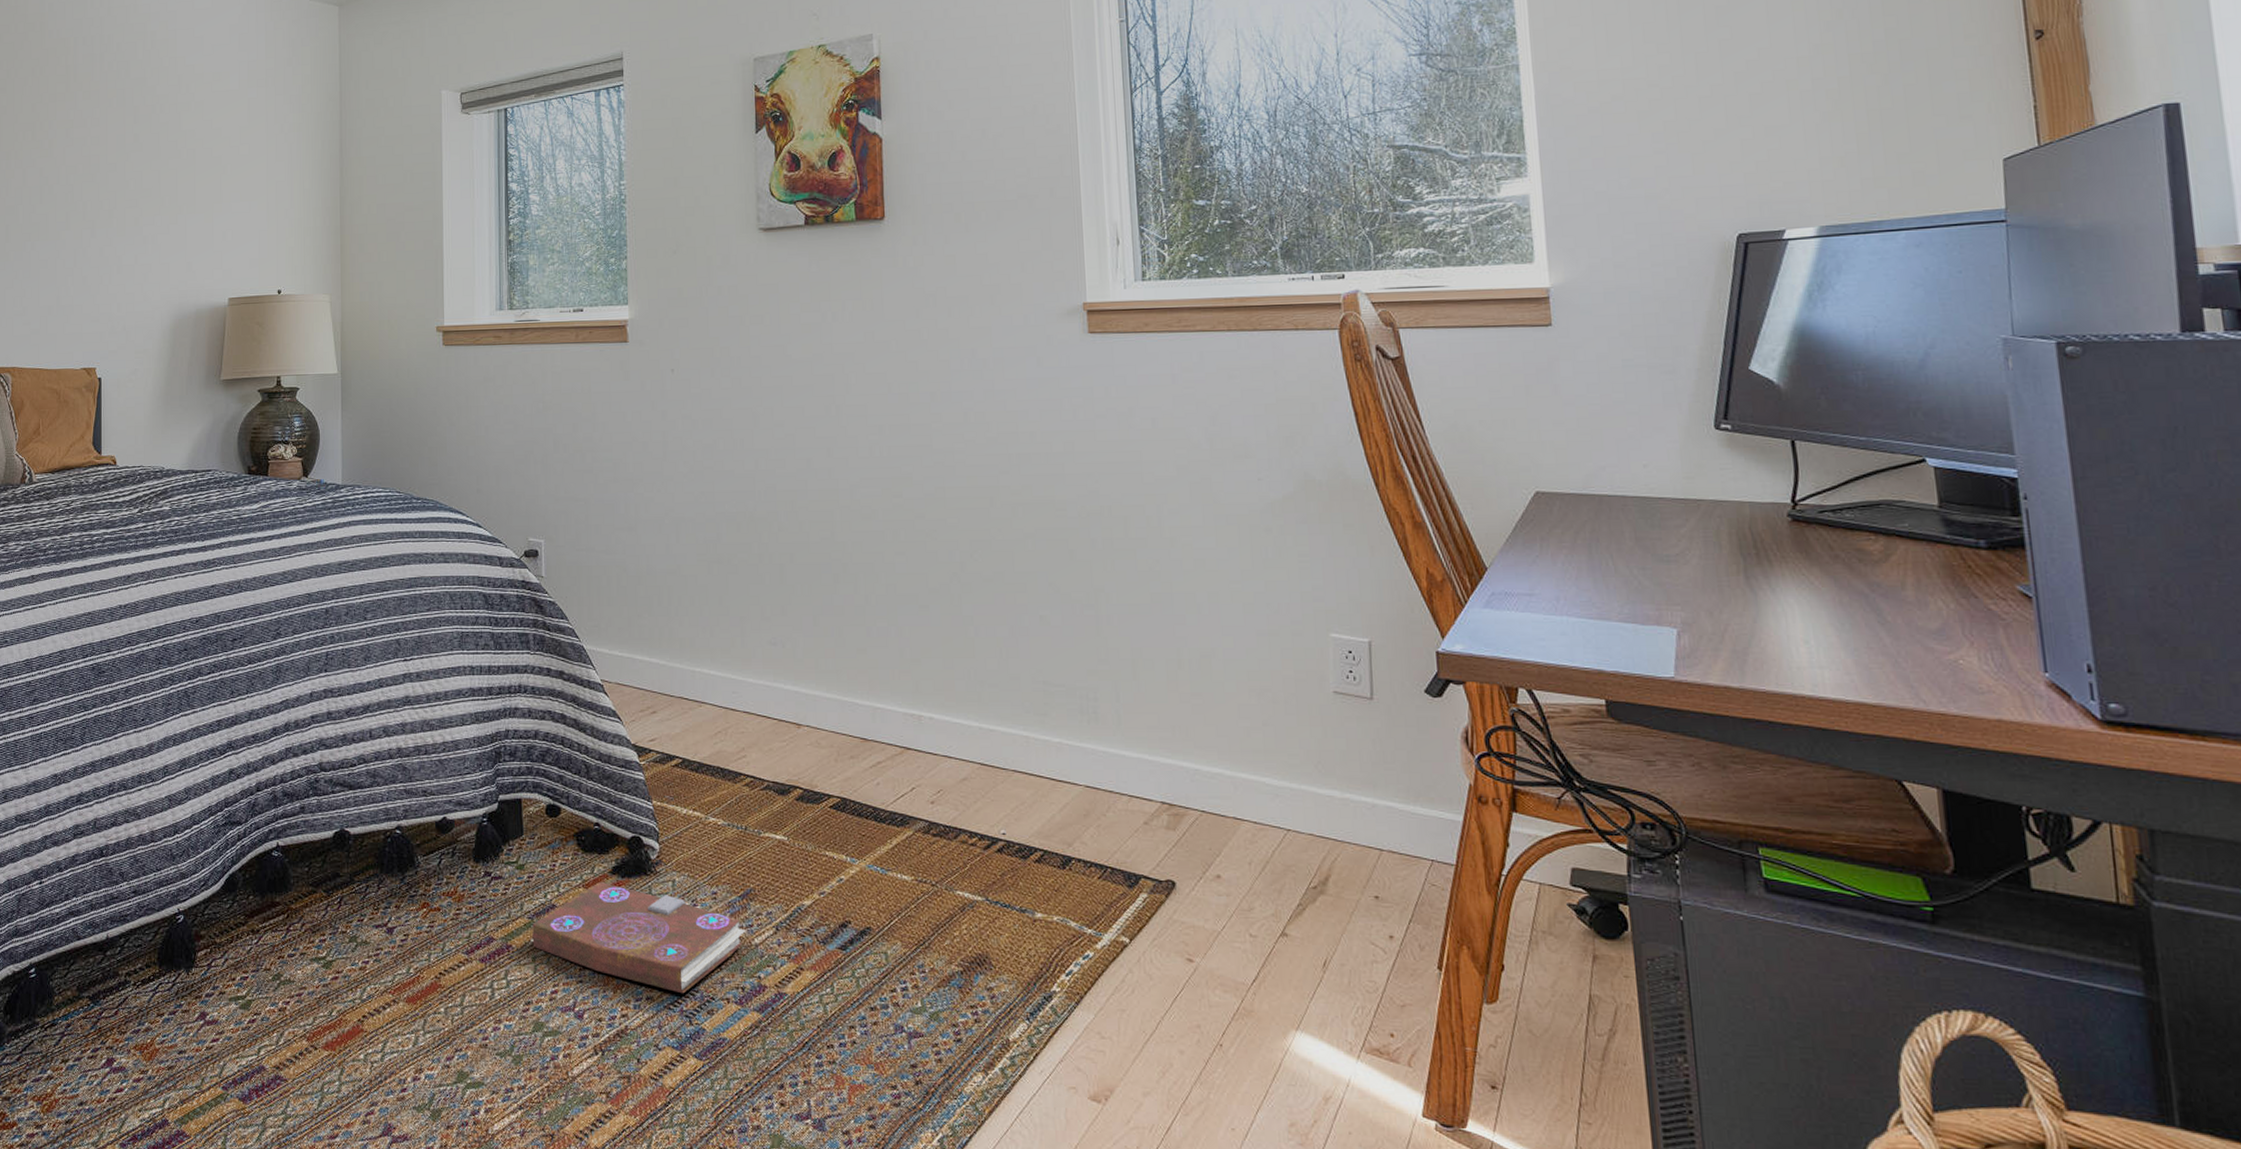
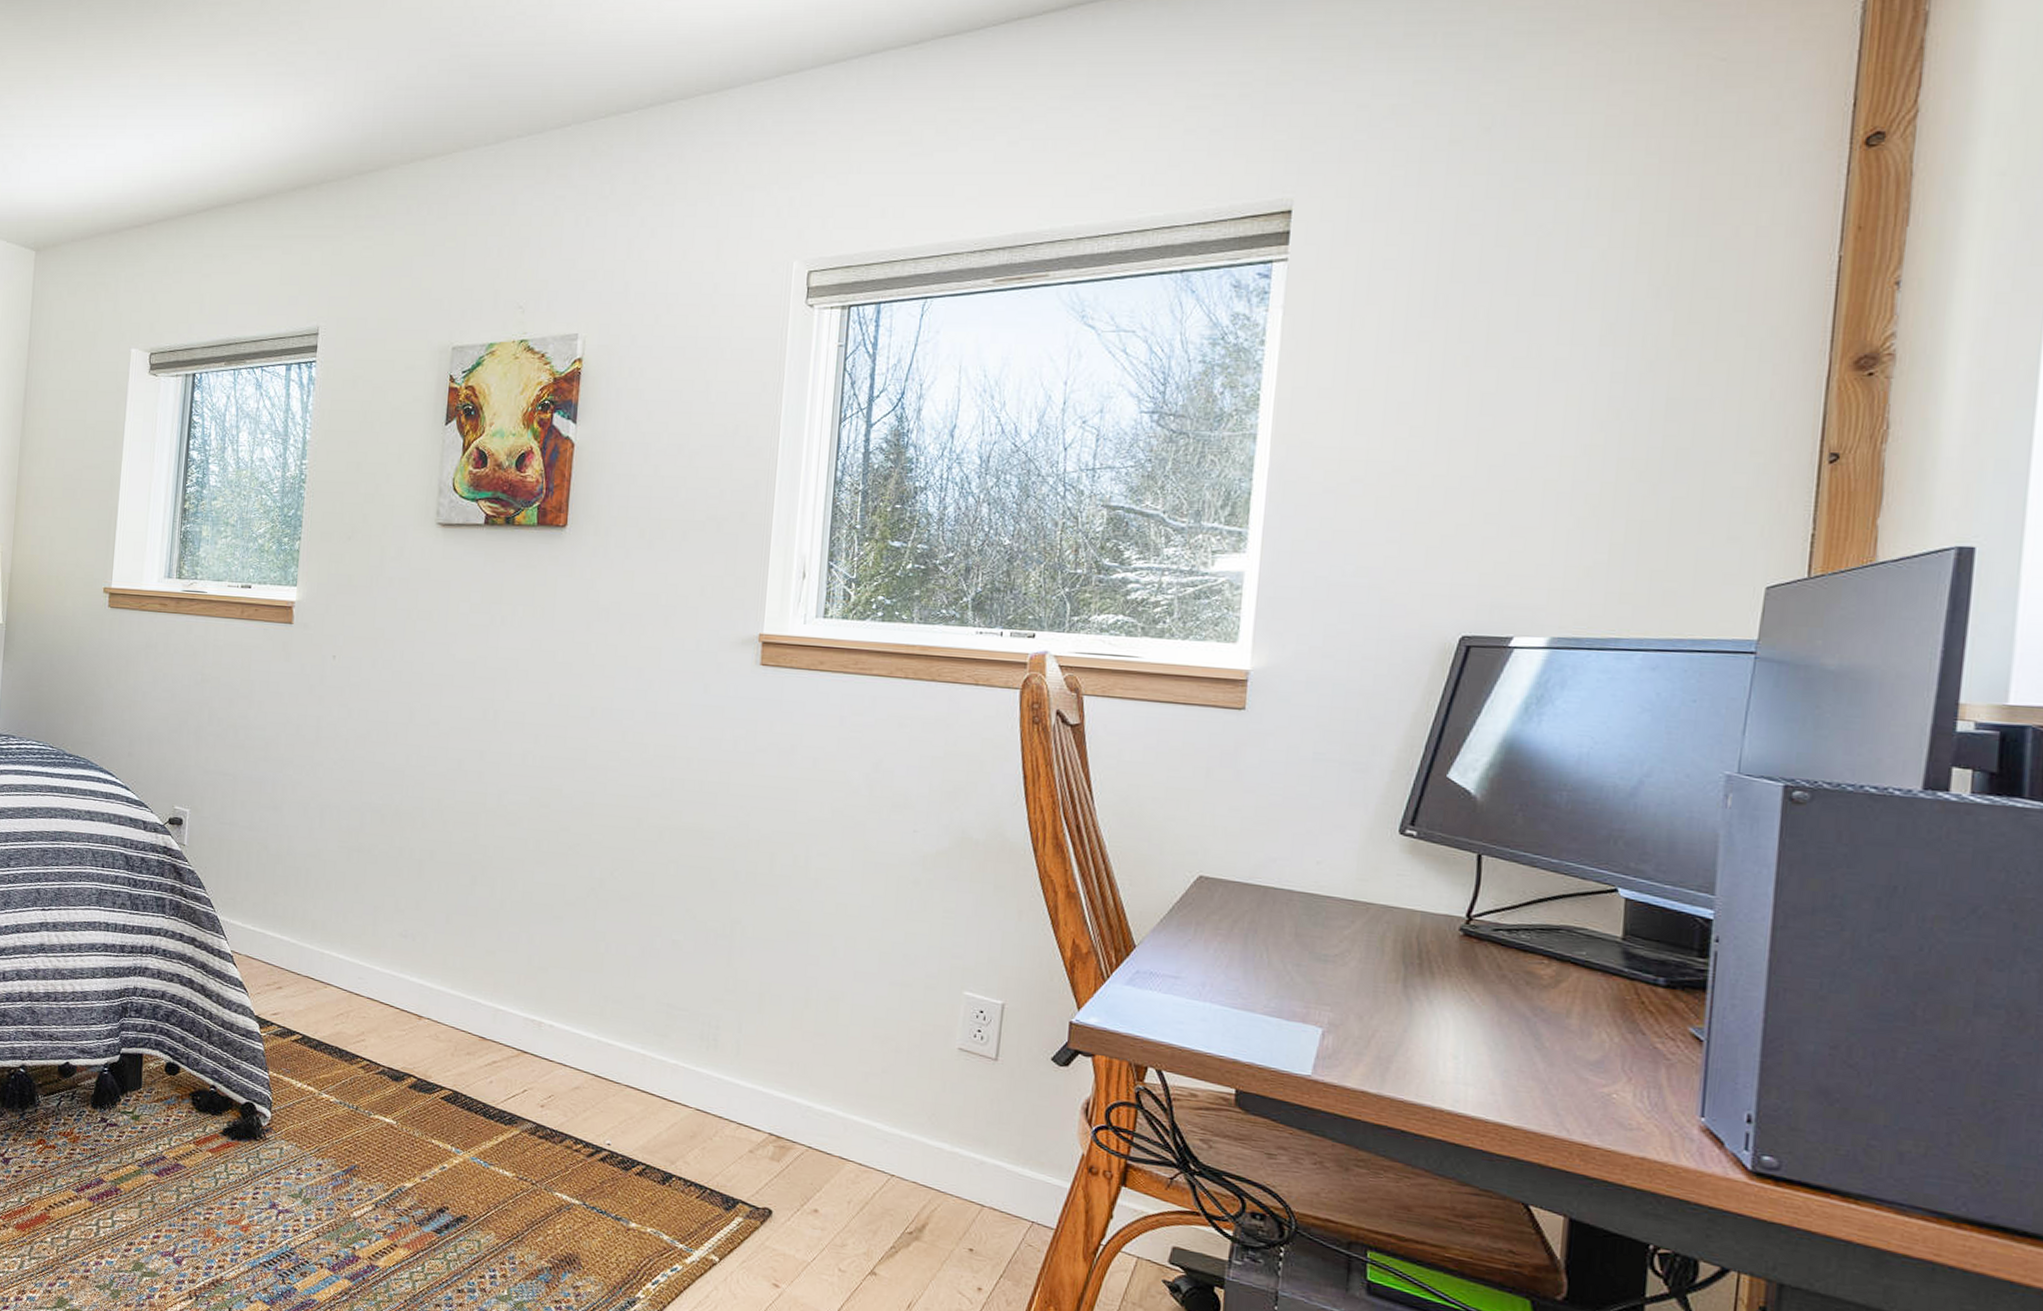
book: present [530,882,746,994] -> none [138,1141,346,1254]

